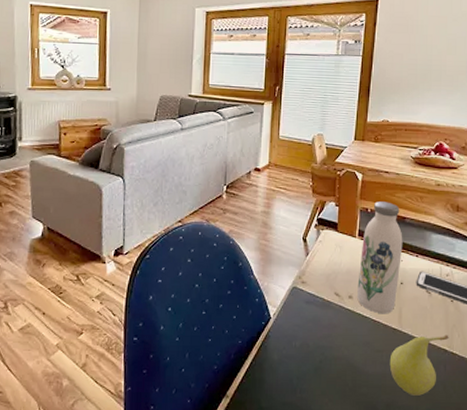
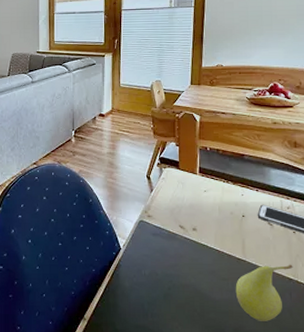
water bottle: present [357,201,403,314] -> none [201,140,243,245]

